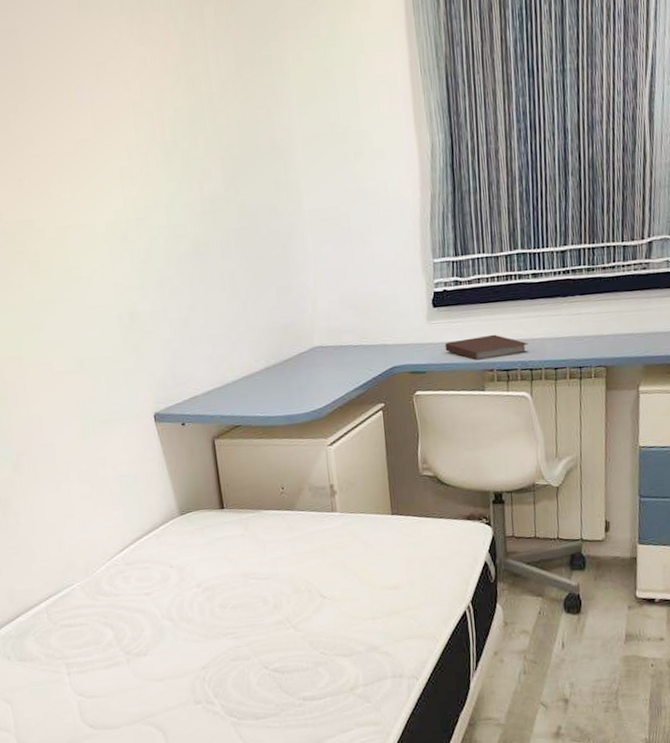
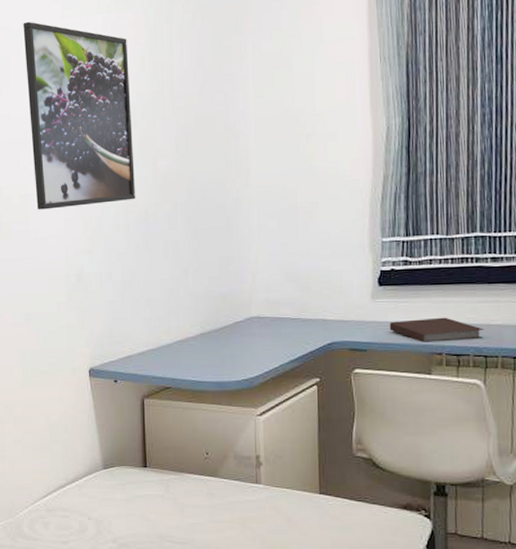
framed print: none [34,22,185,244] -> present [23,21,136,210]

